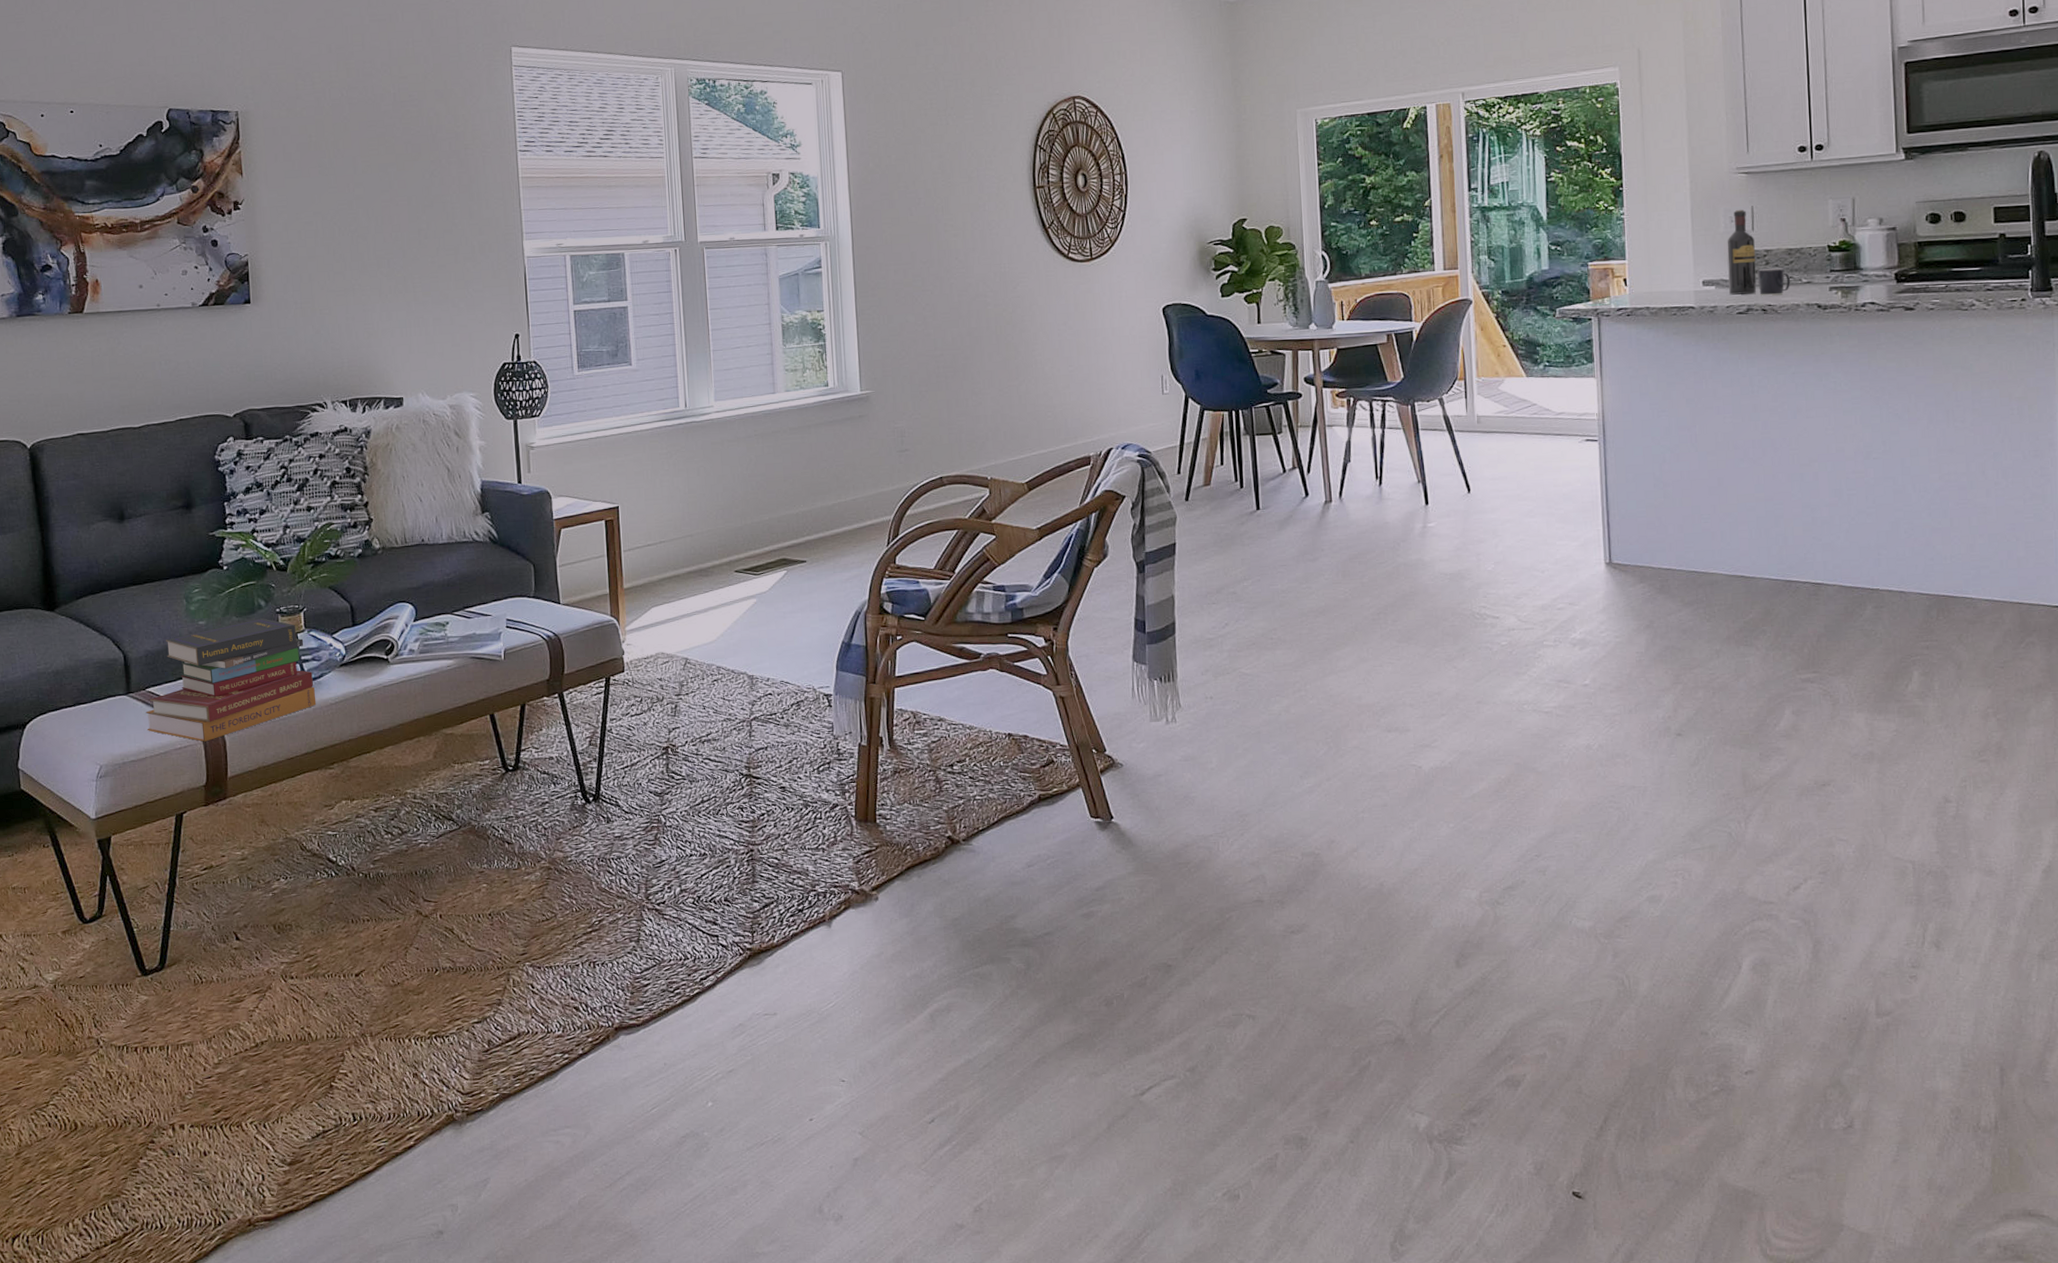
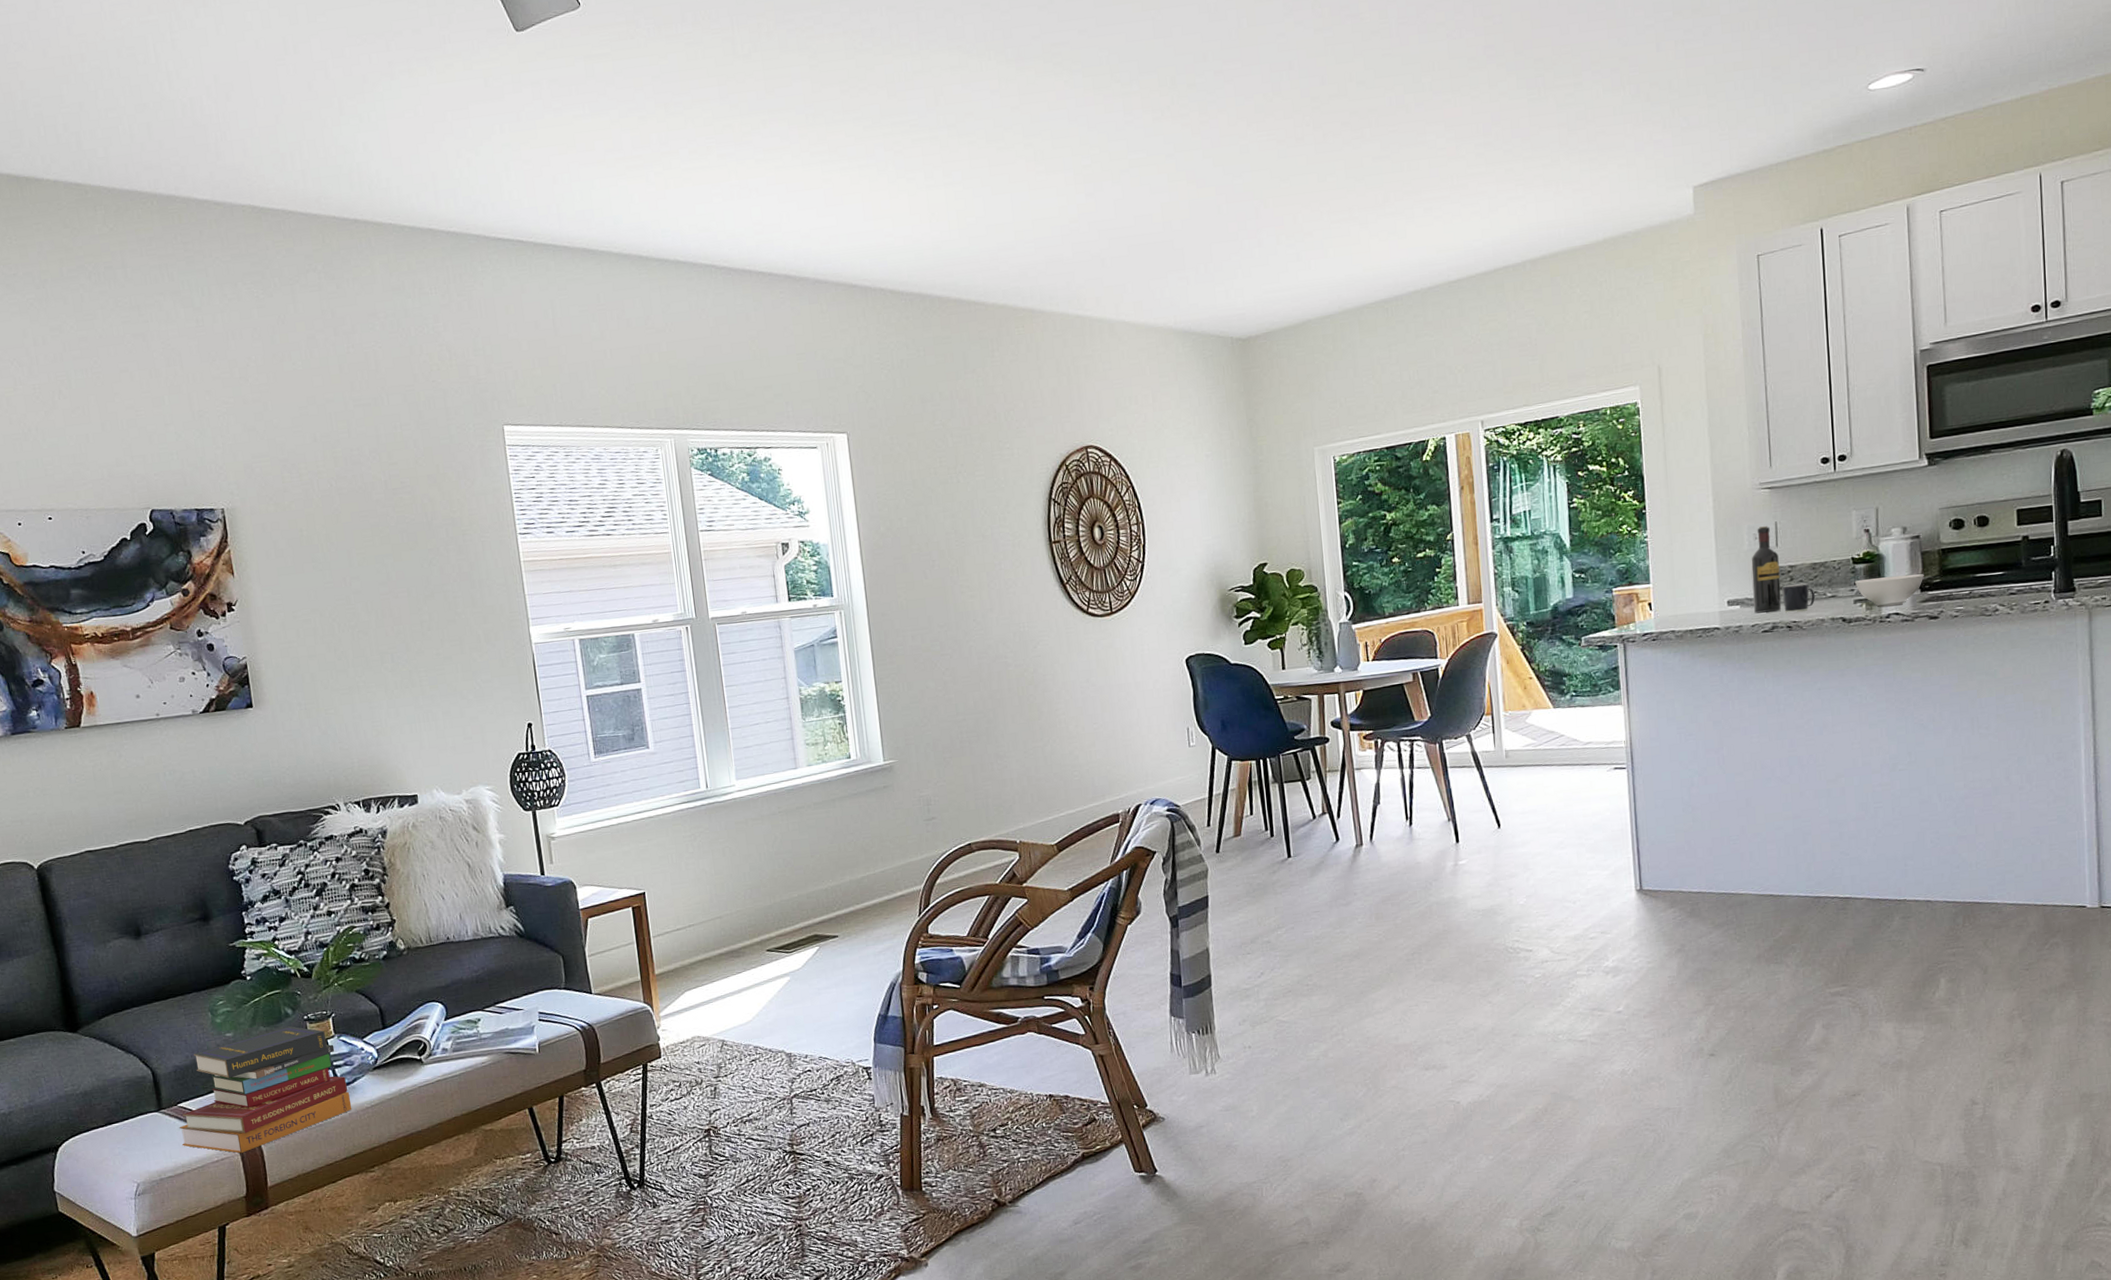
bowl: none [1830,265,1900,296] -> present [1854,574,1924,608]

